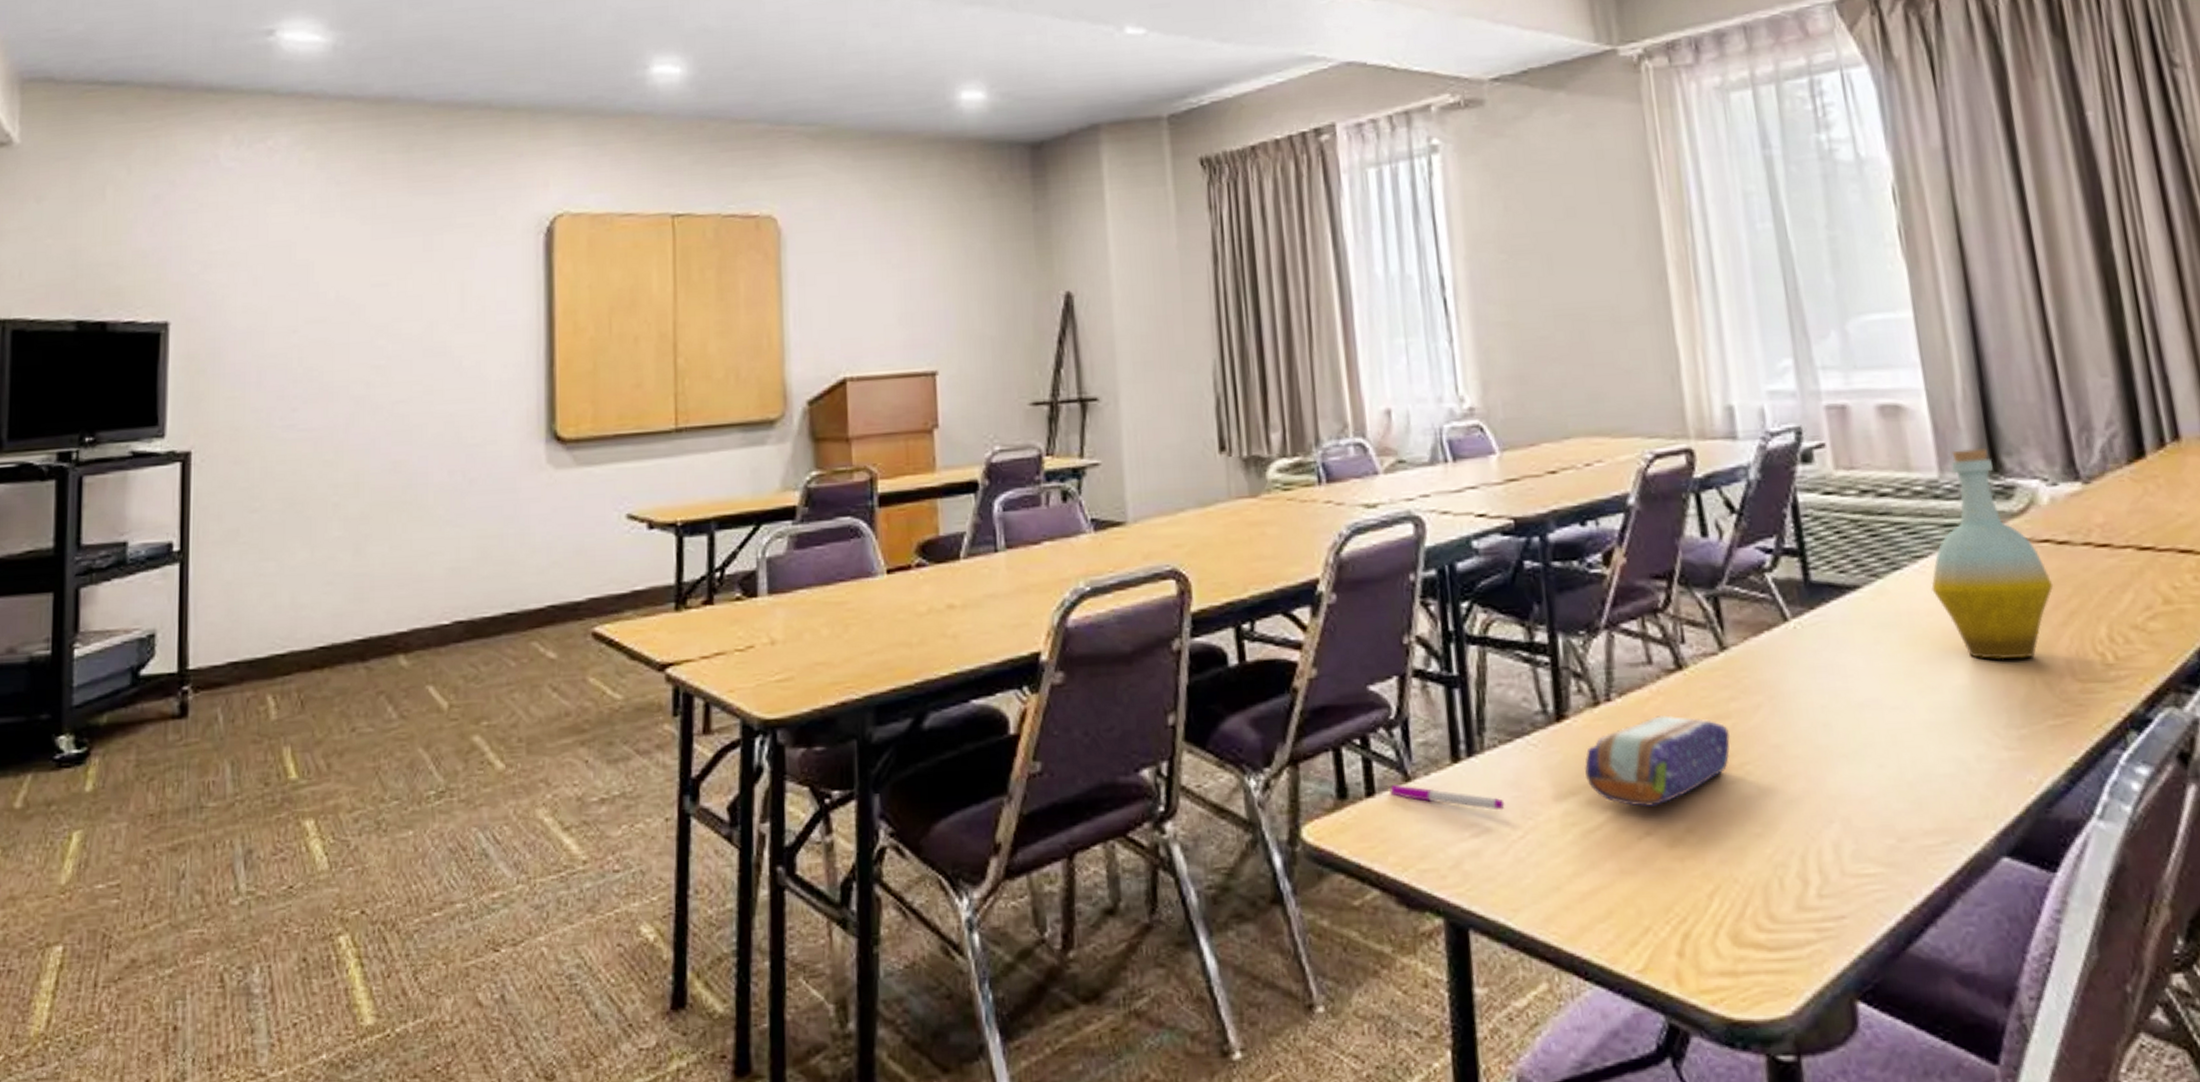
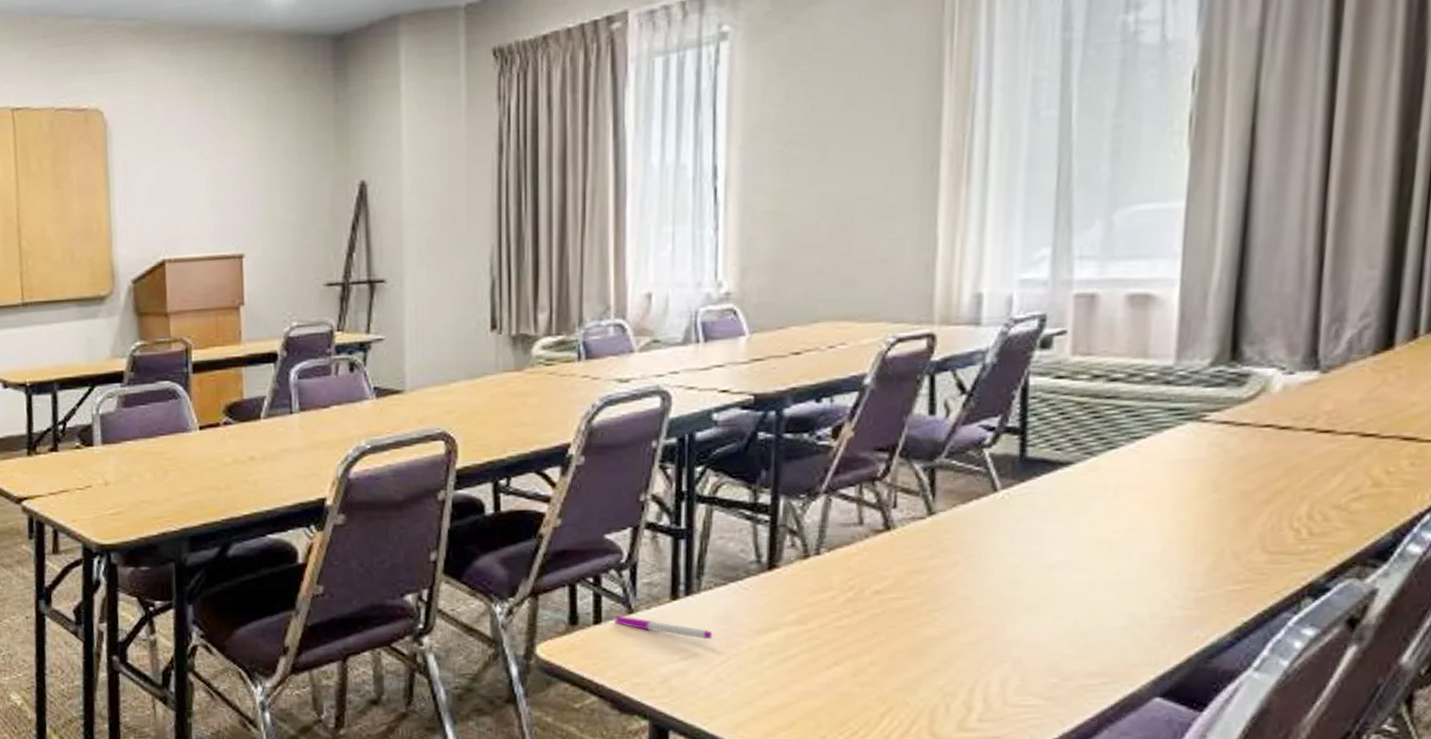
pencil case: present [1585,715,1731,807] -> none [786,568,925,642]
bottle: present [1931,448,2054,660] -> none [1143,337,1265,532]

